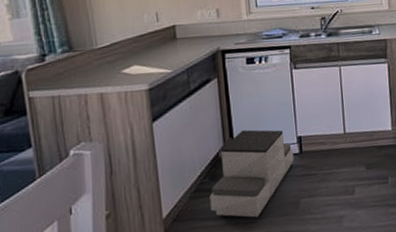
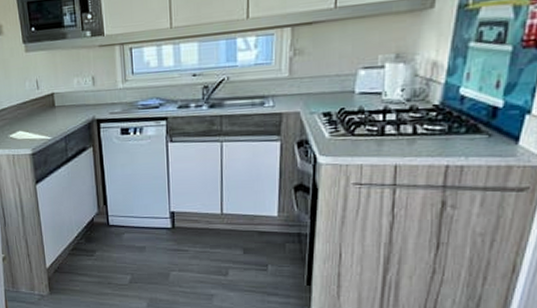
step stool: present [209,129,294,218] -> none [85,200,166,281]

